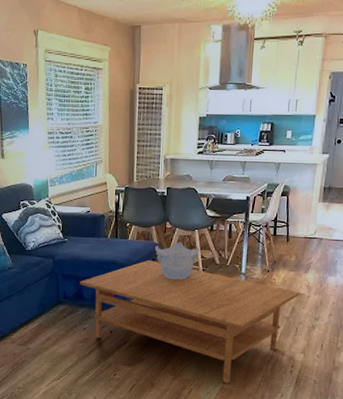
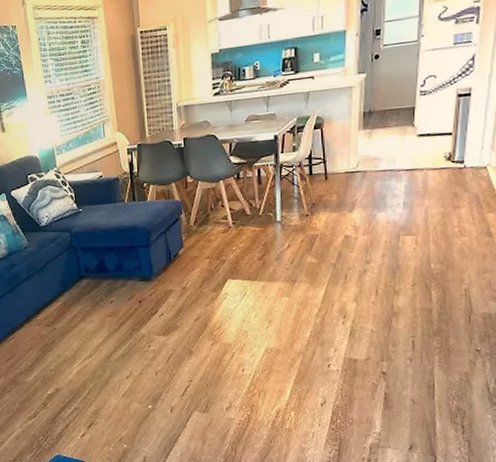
coffee table: present [80,260,300,384] -> none [101,220,346,343]
decorative bowl: present [154,242,199,281] -> none [177,196,227,239]

